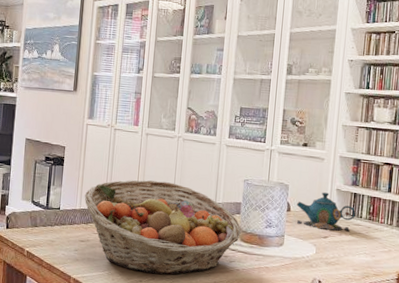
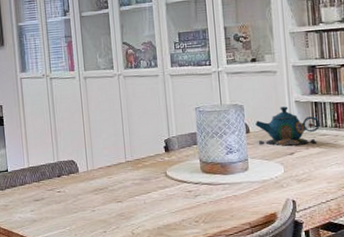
fruit basket: present [84,180,242,275] -> none [31,124,202,222]

